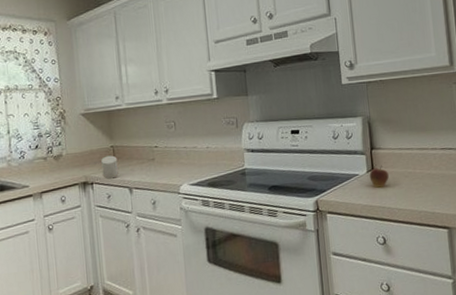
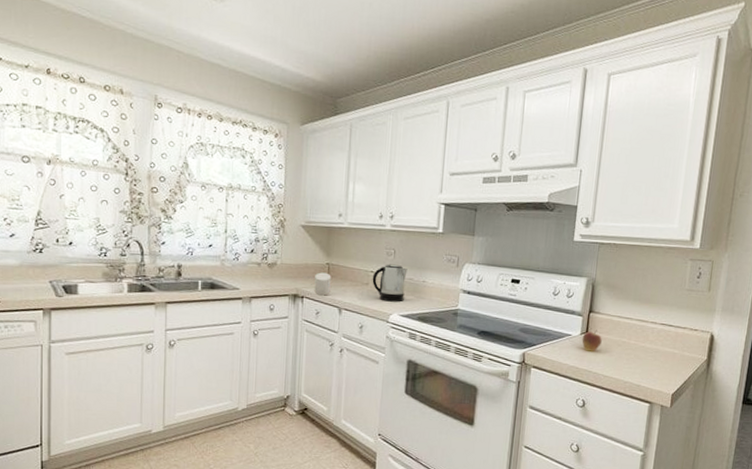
kettle: none [157,135,191,174] -> present [372,264,408,302]

